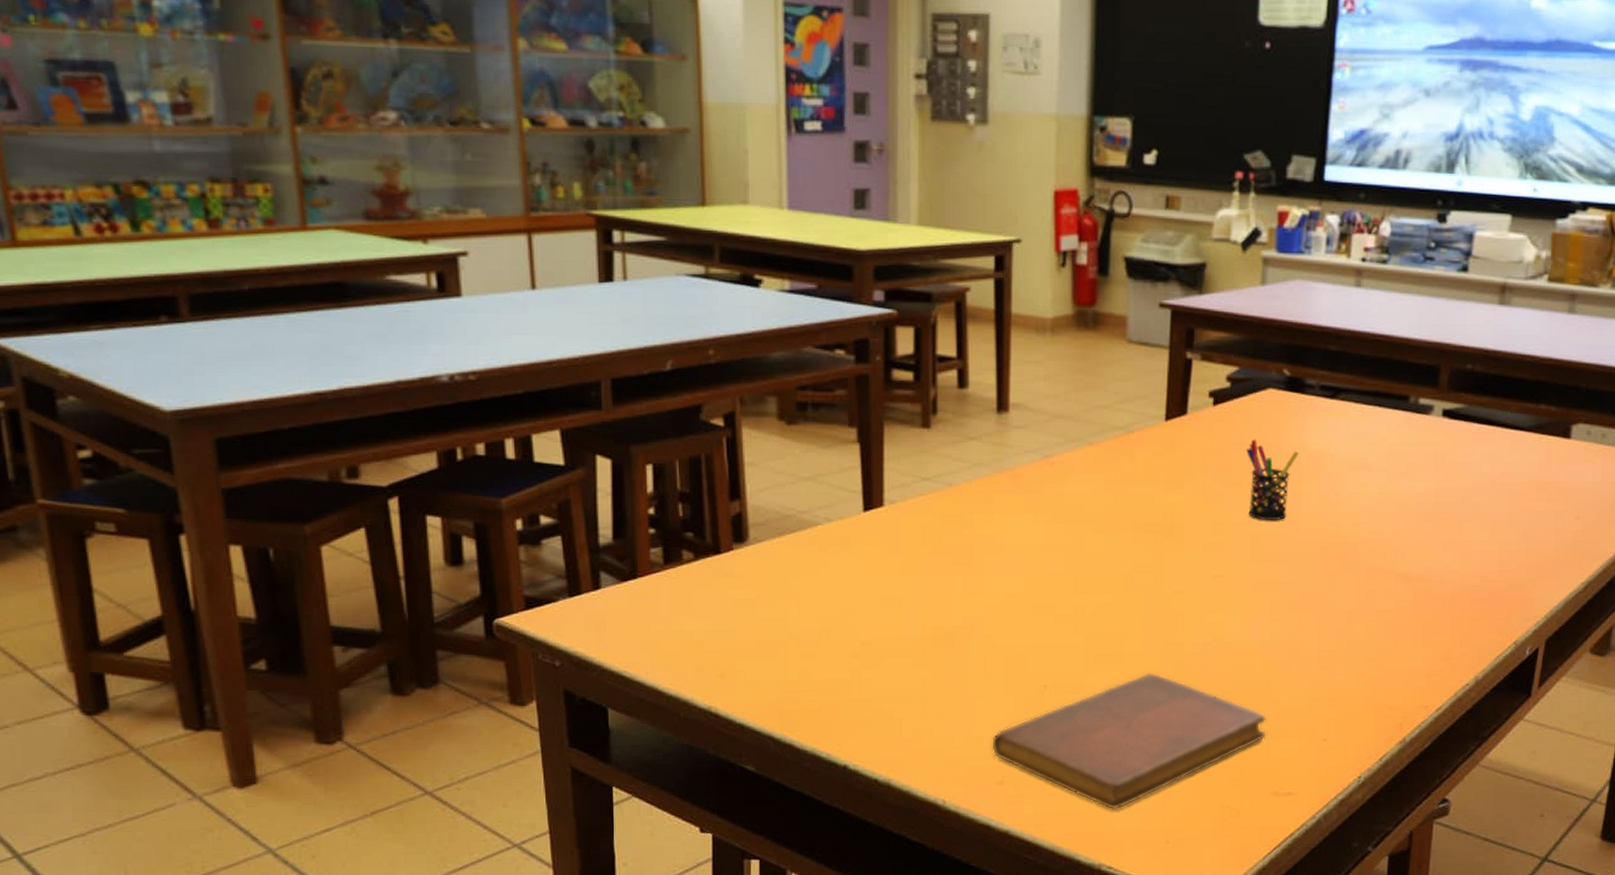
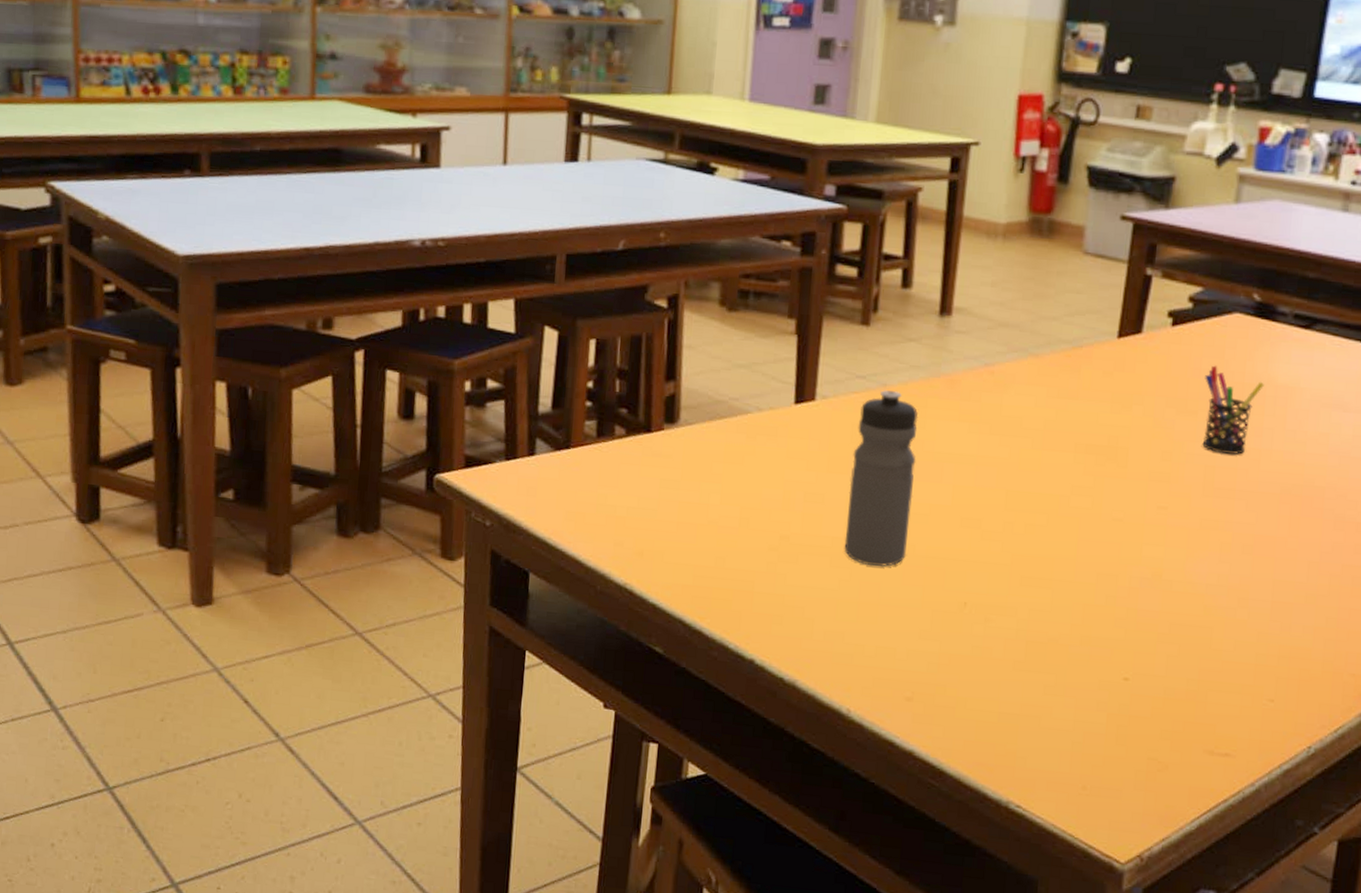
water bottle: none [925,489,987,660] -> present [844,389,918,567]
notebook: present [990,673,1266,810] -> none [902,602,1206,746]

